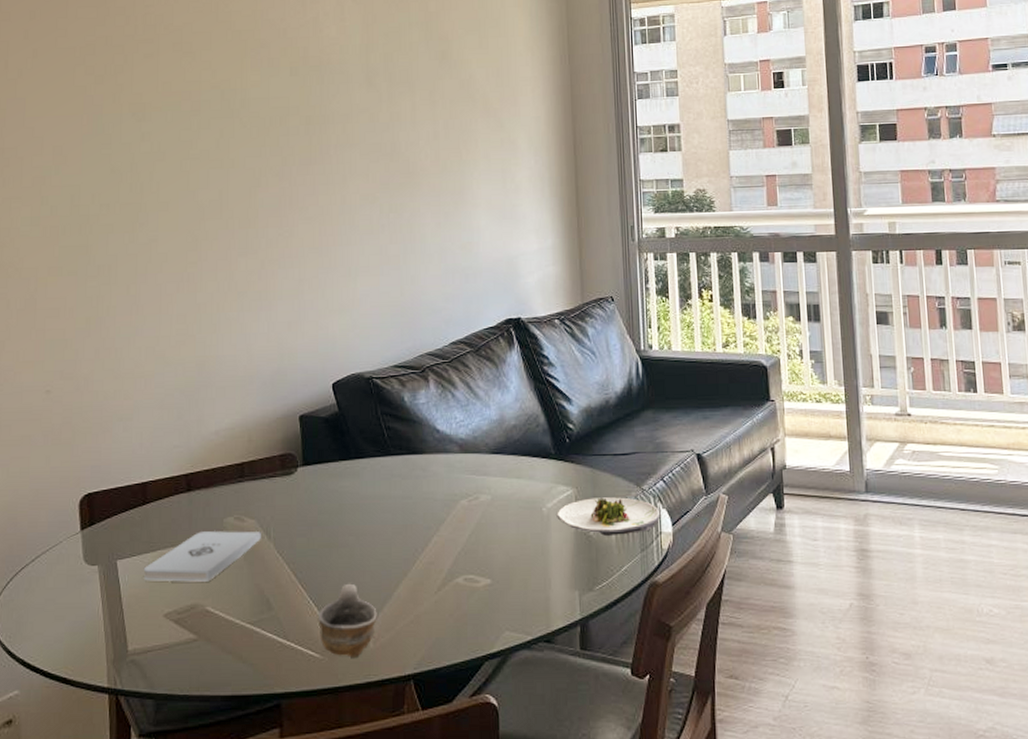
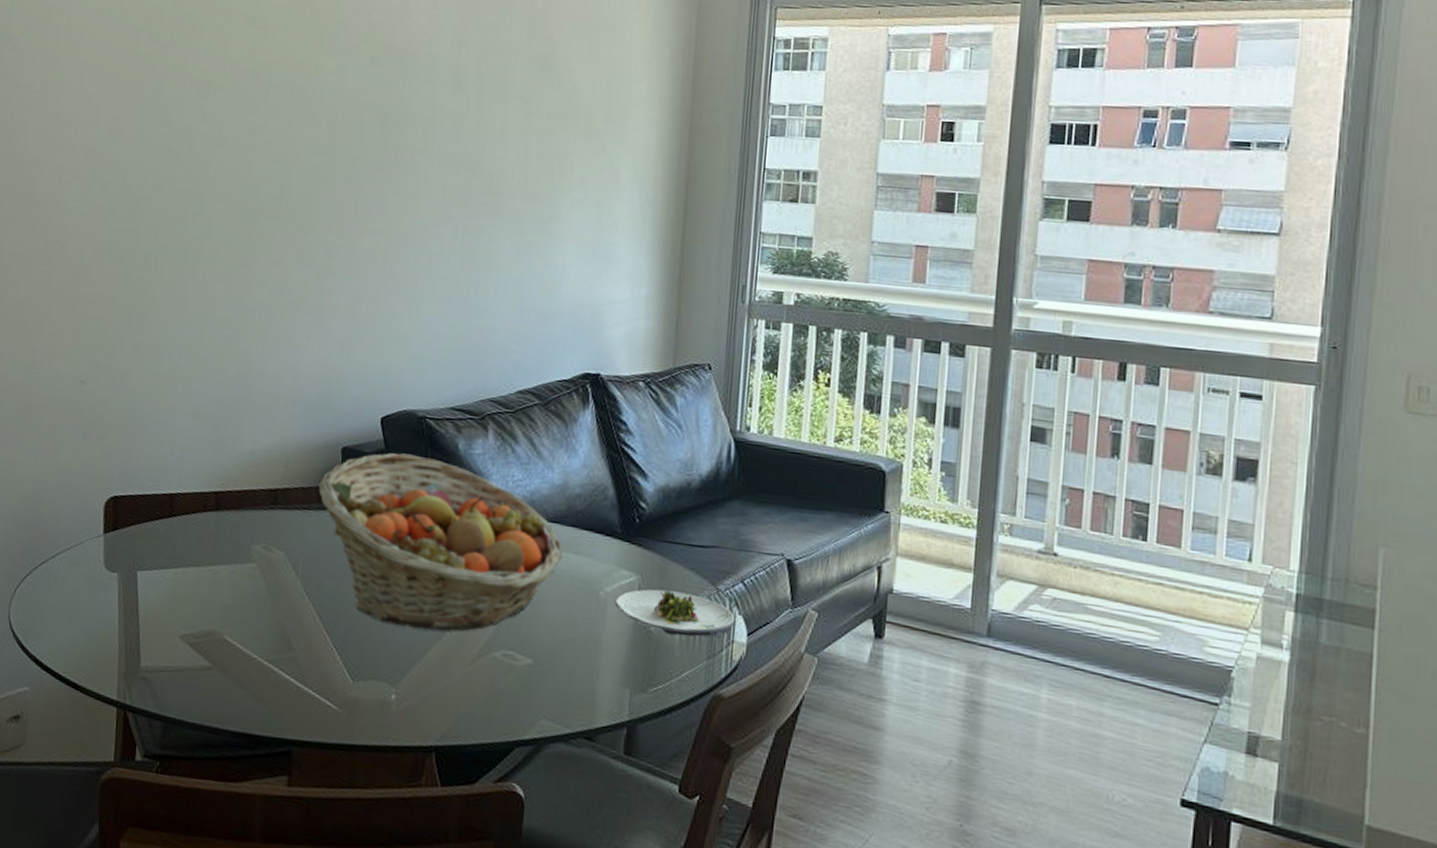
notepad: present [143,531,261,582] -> none [163,555,289,610]
fruit basket: none [281,412,506,569] -> present [318,453,563,631]
cup: present [317,584,377,657] -> none [339,637,404,717]

